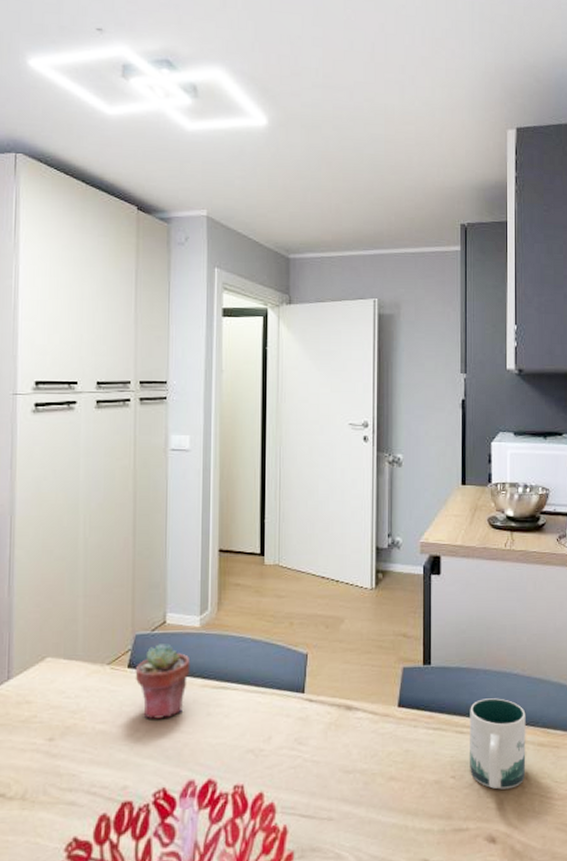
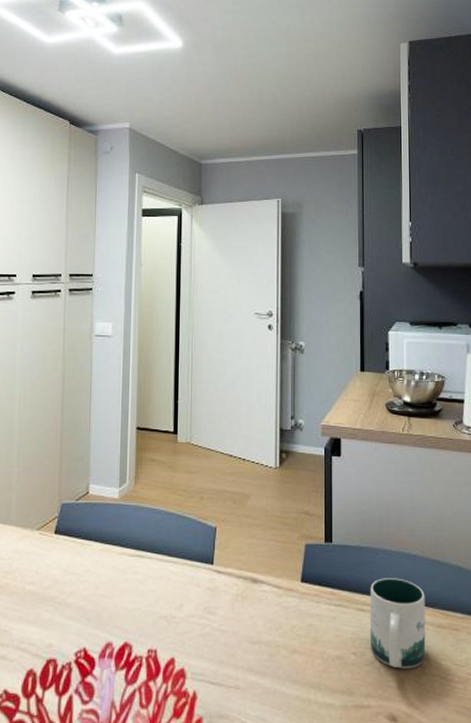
potted succulent: present [135,644,191,719] -> none [60,513,110,582]

